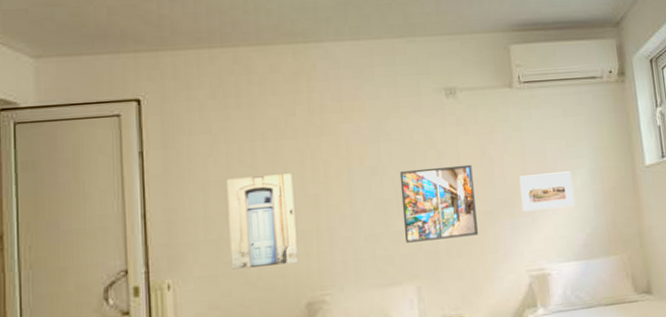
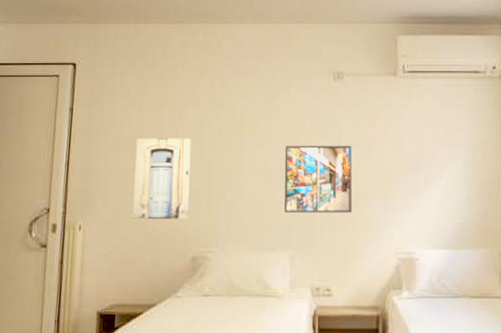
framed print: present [519,171,575,212] -> none [395,160,448,196]

